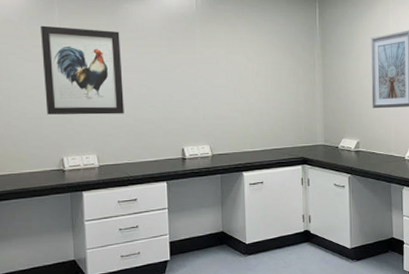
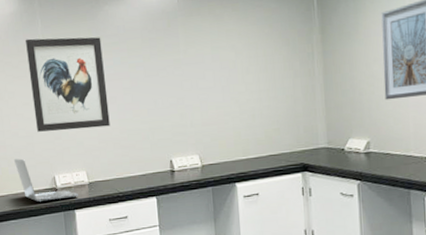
laptop: none [18,139,87,182] -> present [13,158,78,202]

